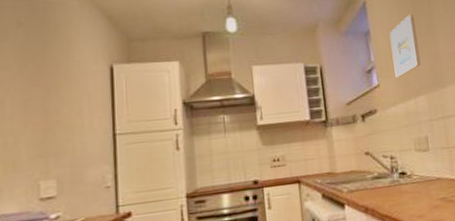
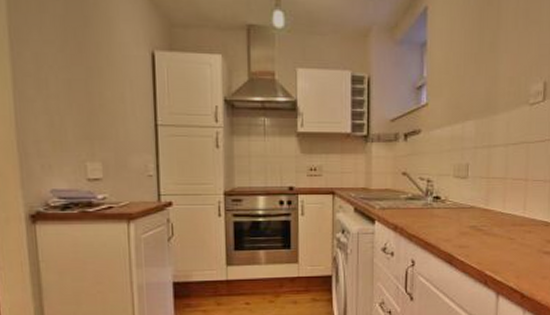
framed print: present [389,15,421,78] -> none [446,28,478,98]

